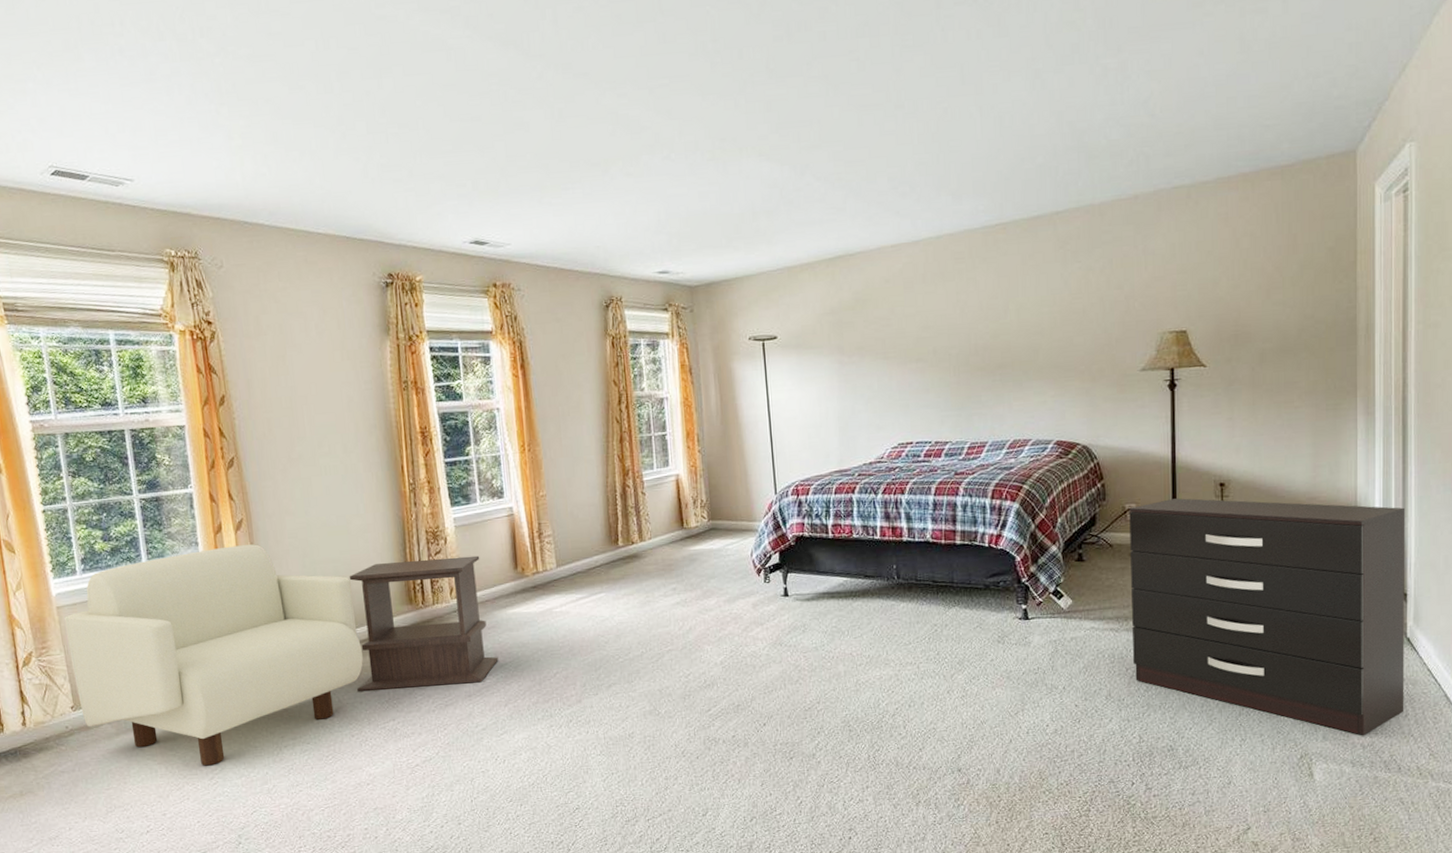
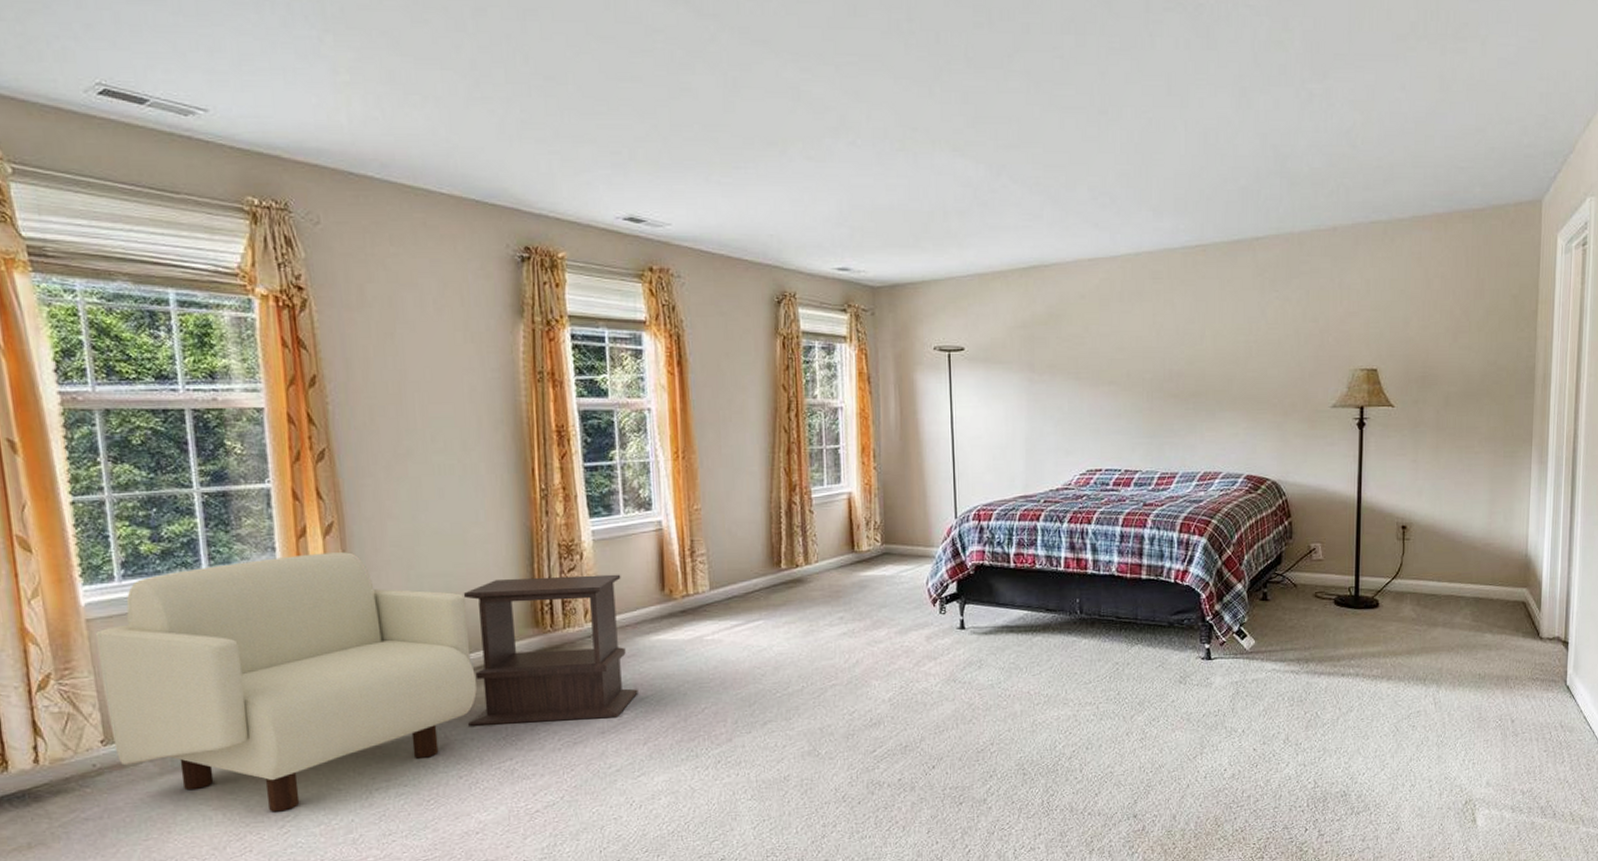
dresser: present [1129,498,1406,736] -> none [1312,539,1571,782]

